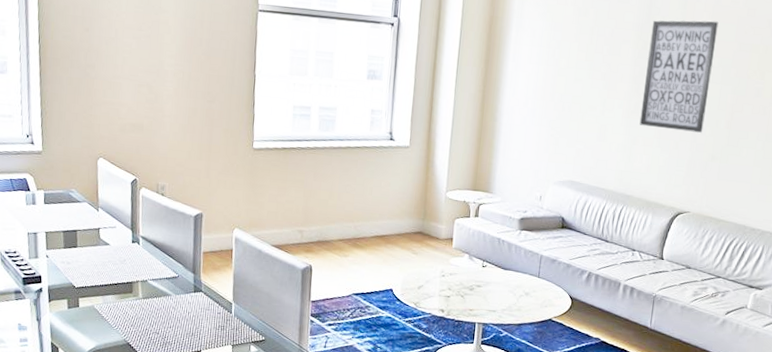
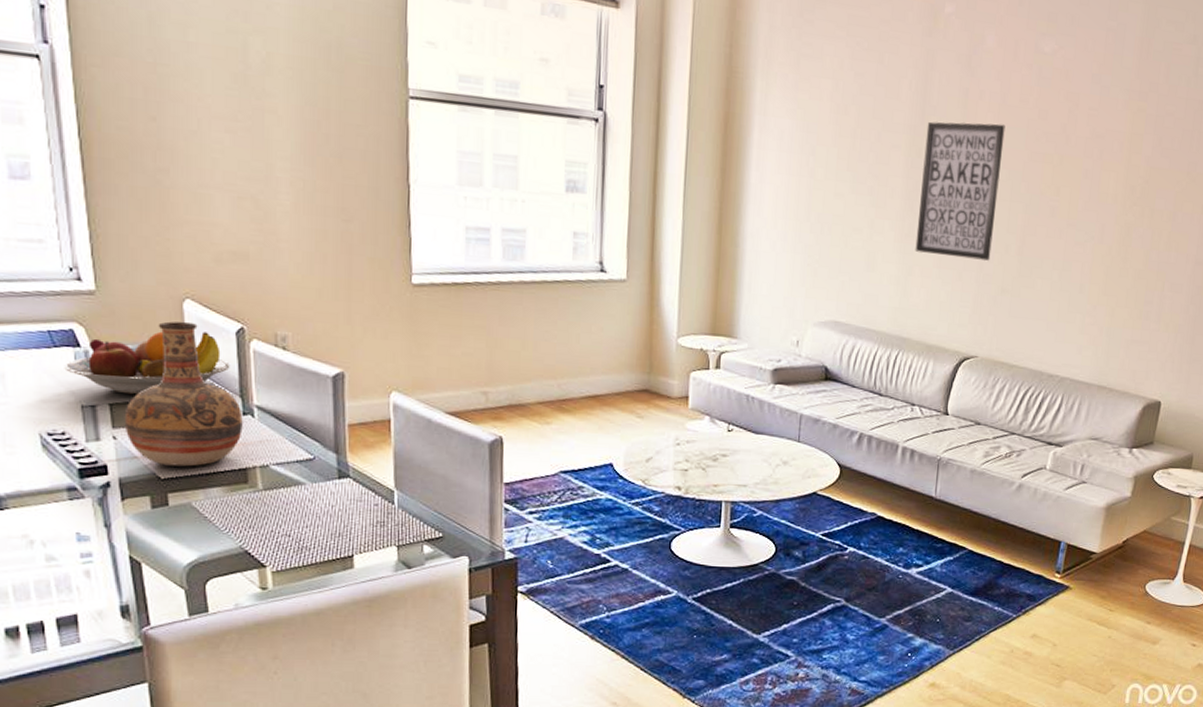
fruit bowl: none [19,181,126,226] -> present [64,331,230,395]
vase: none [54,174,132,279] -> present [124,321,243,467]

